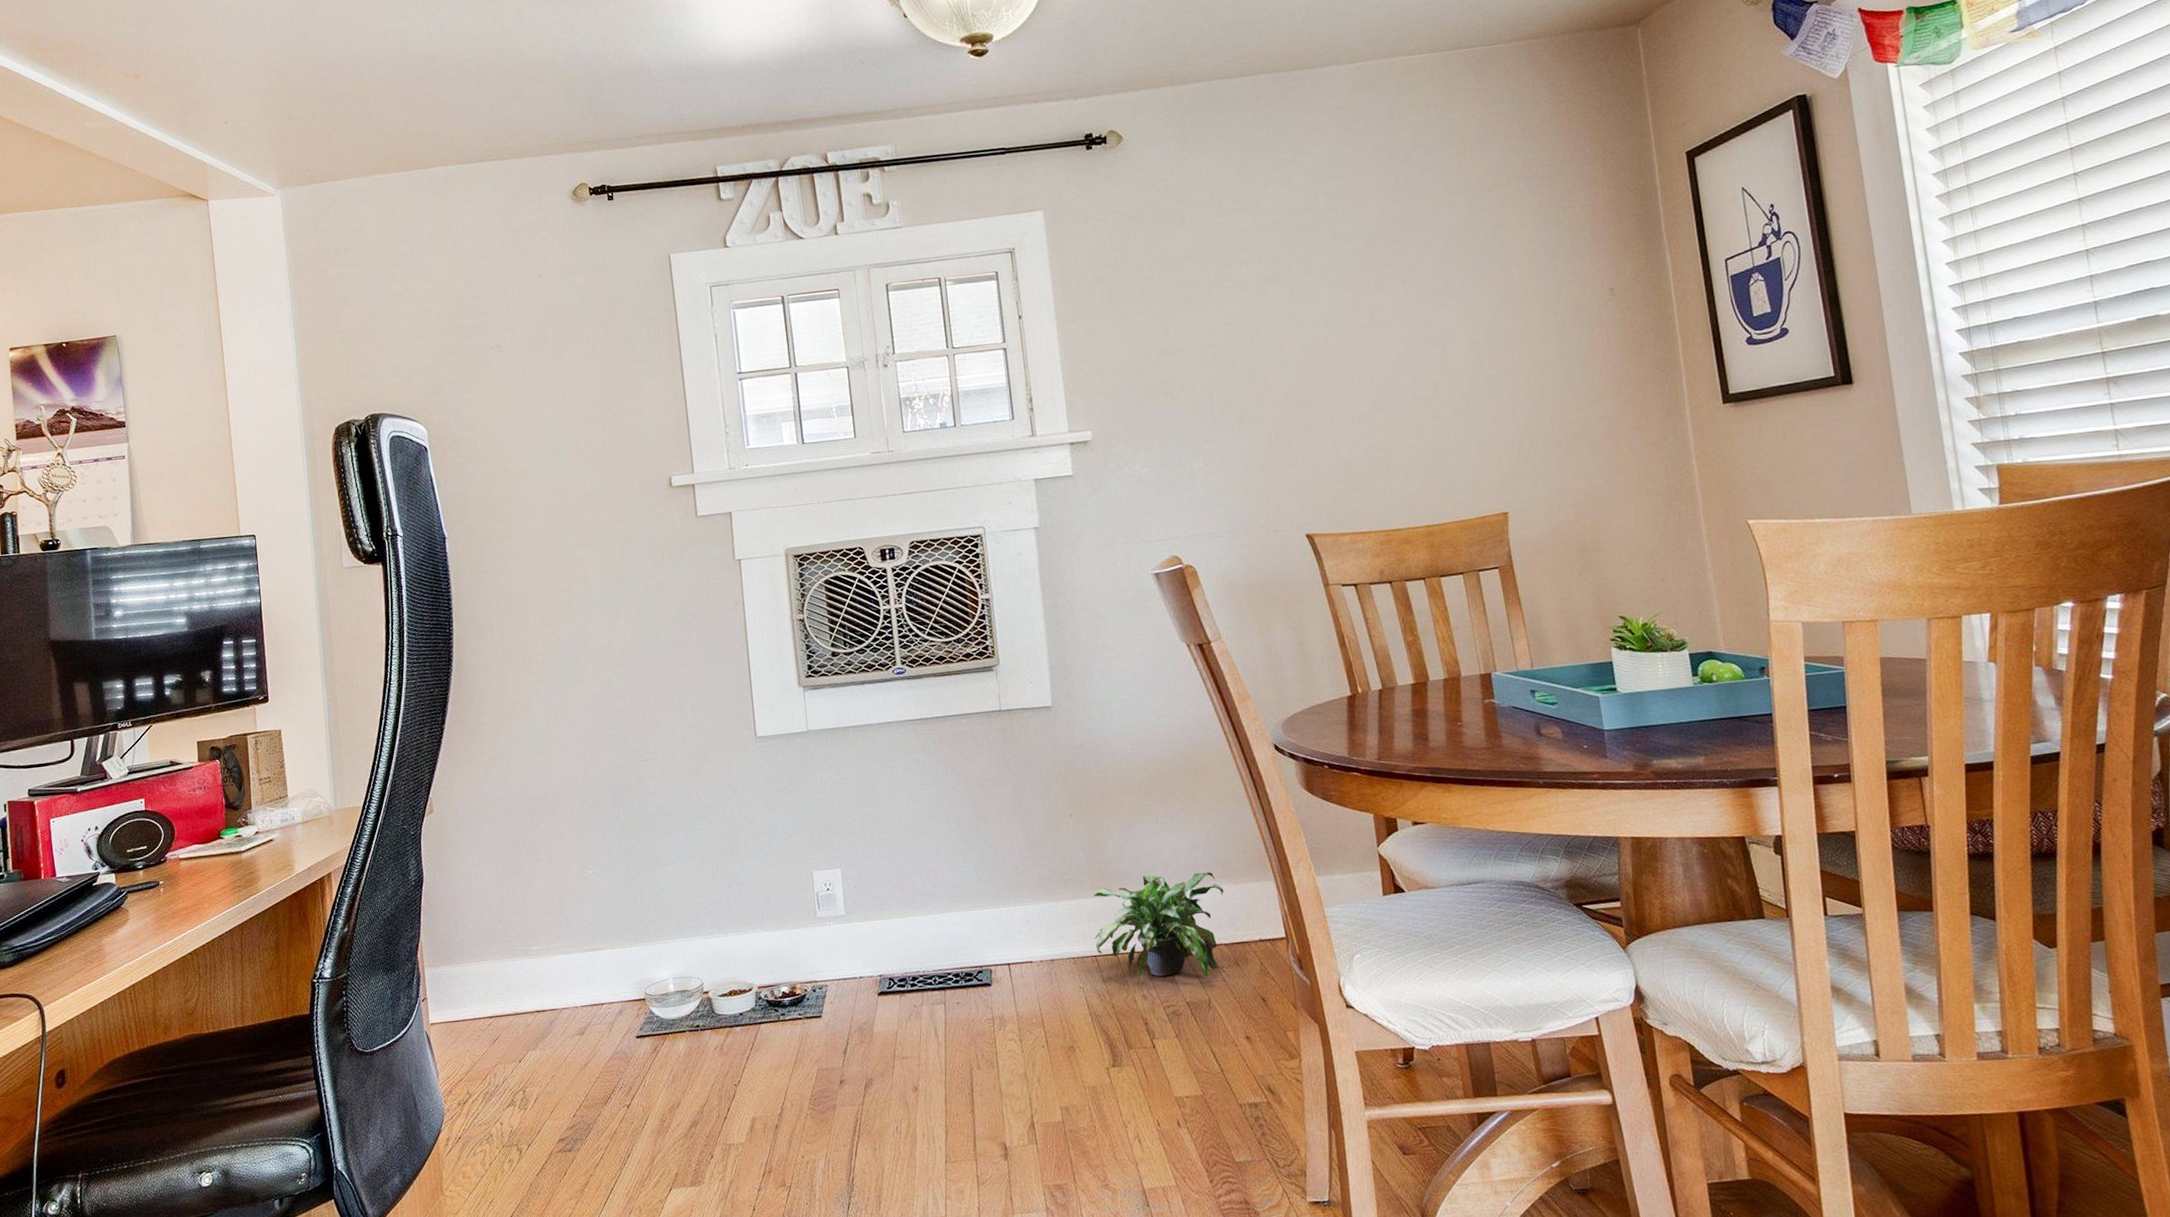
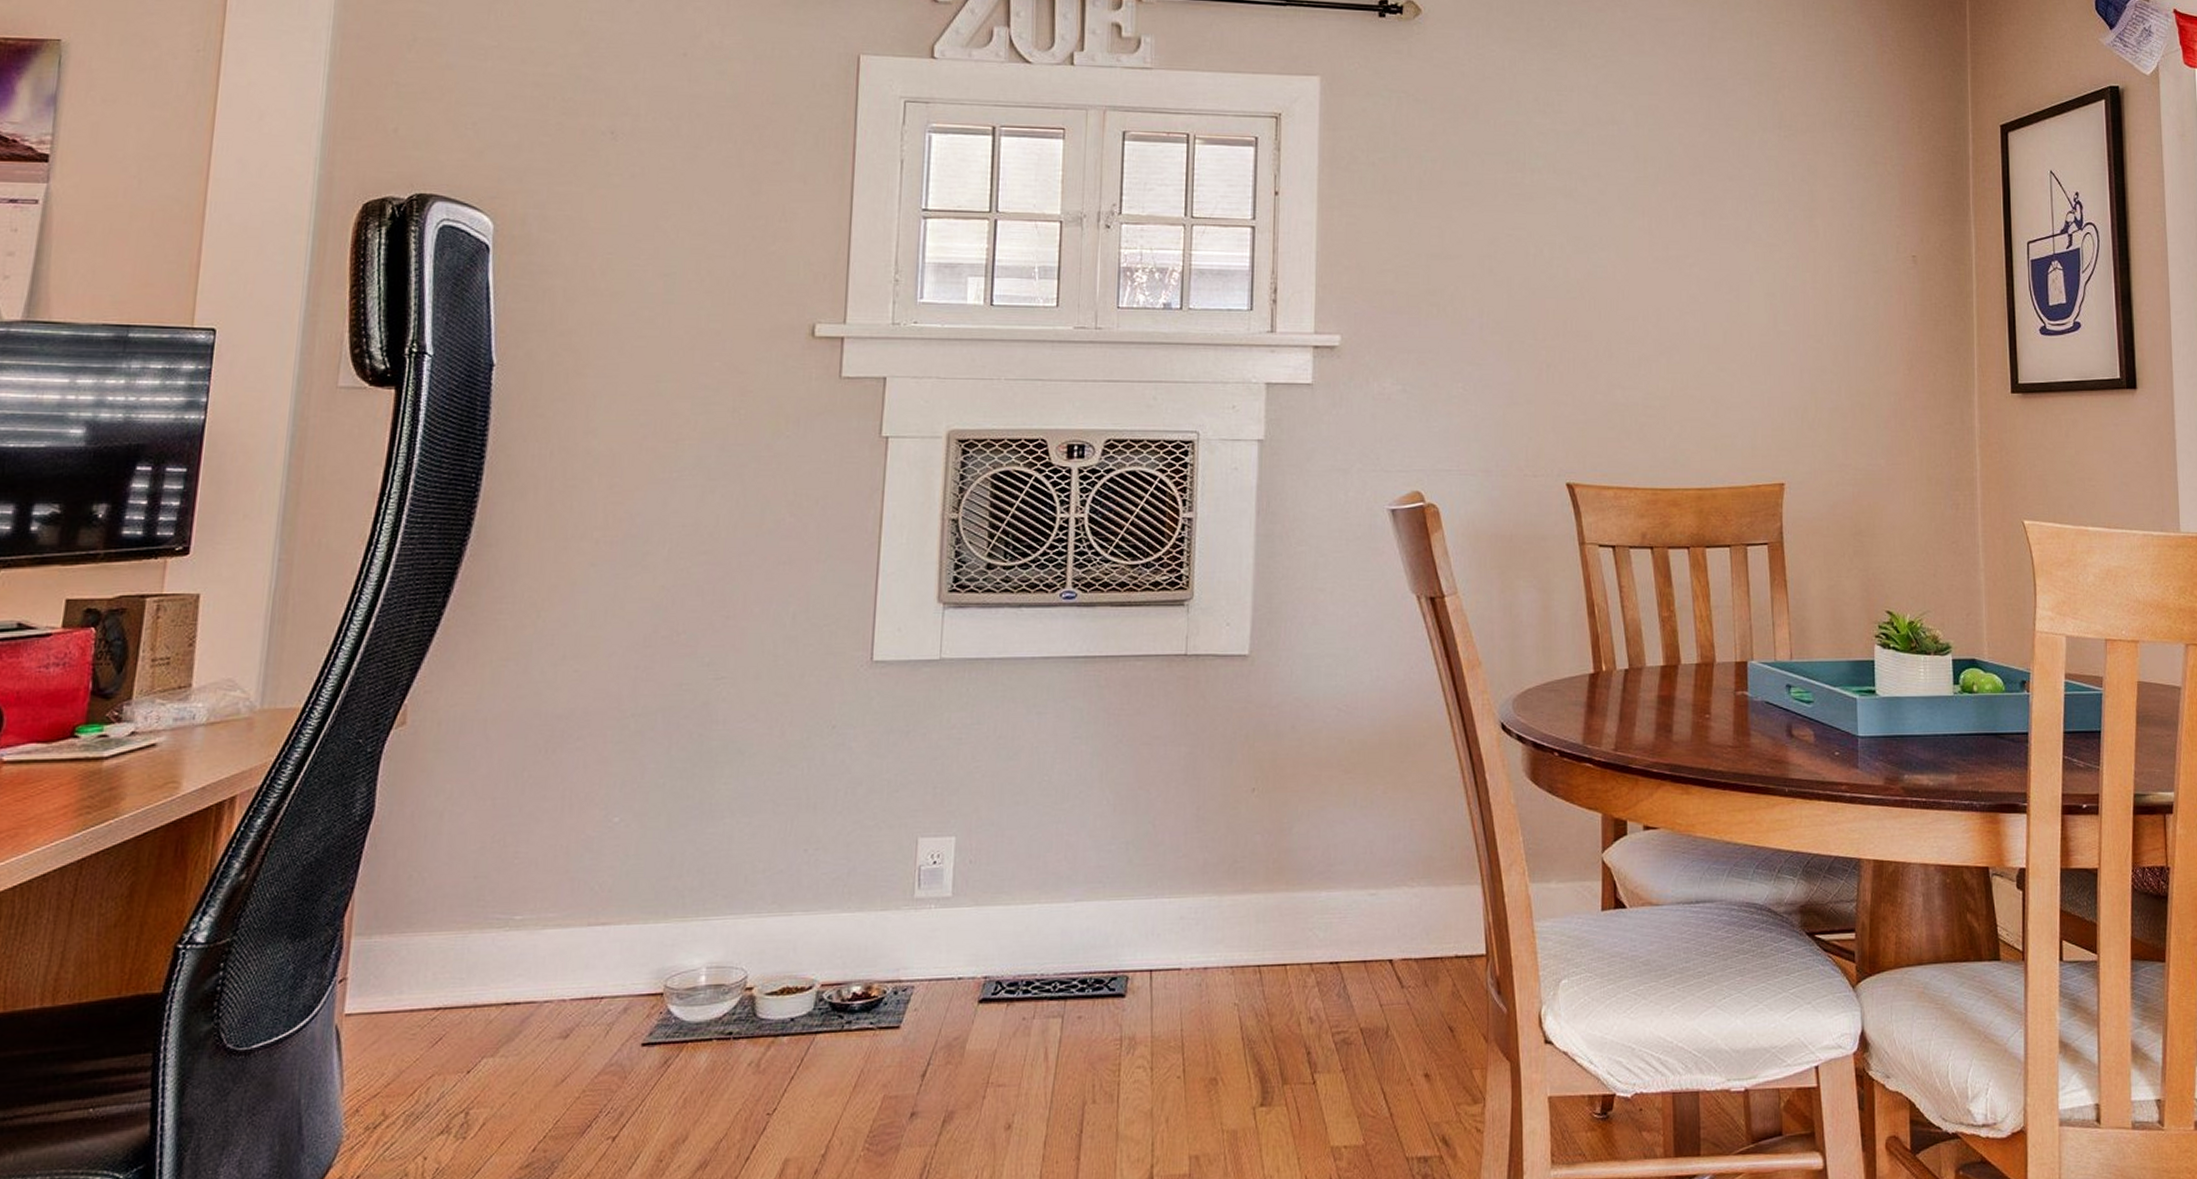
potted plant: present [1093,871,1224,978] -> none [1260,869,1422,1000]

